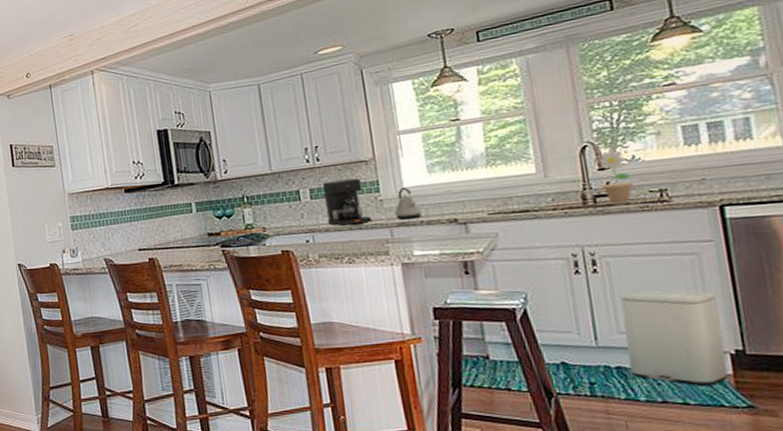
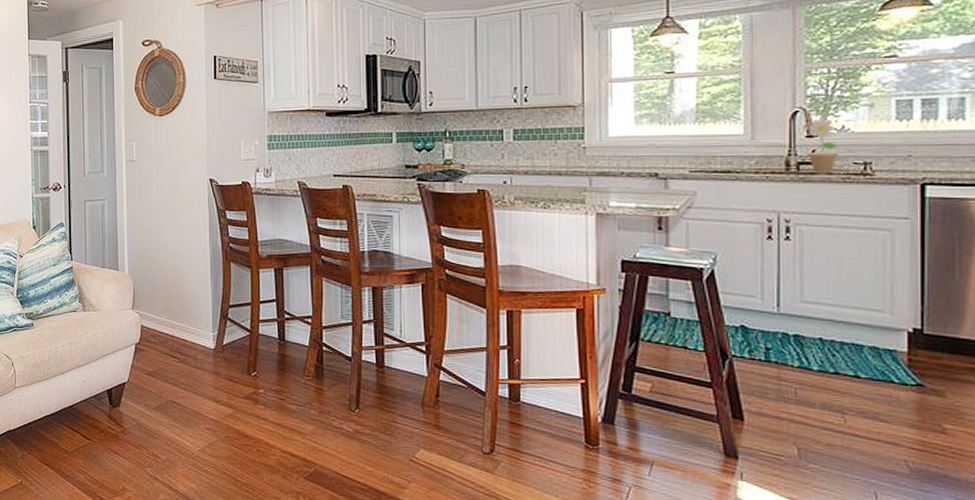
coffee maker: present [322,178,372,227] -> none [527,122,572,171]
kettle: present [395,187,422,221] -> none [597,136,624,170]
pedal bin: present [619,289,728,386] -> none [807,260,905,362]

